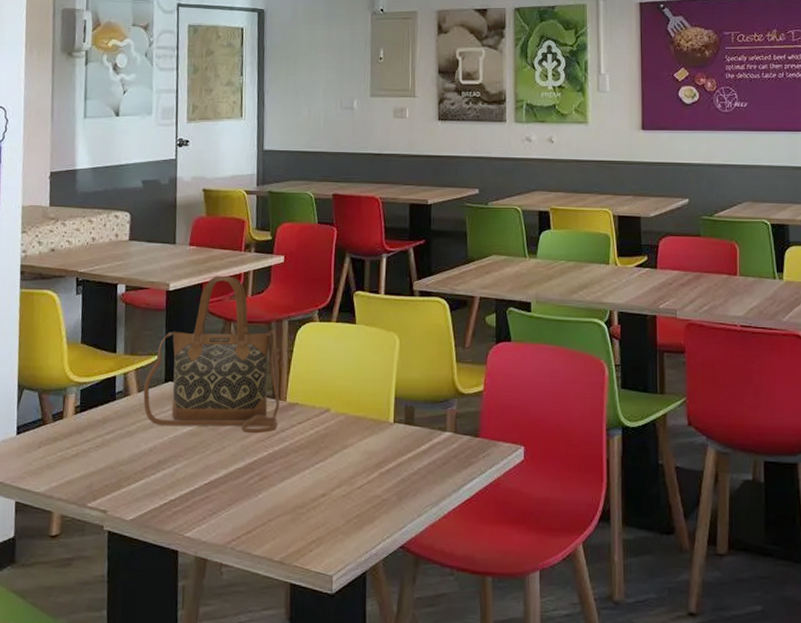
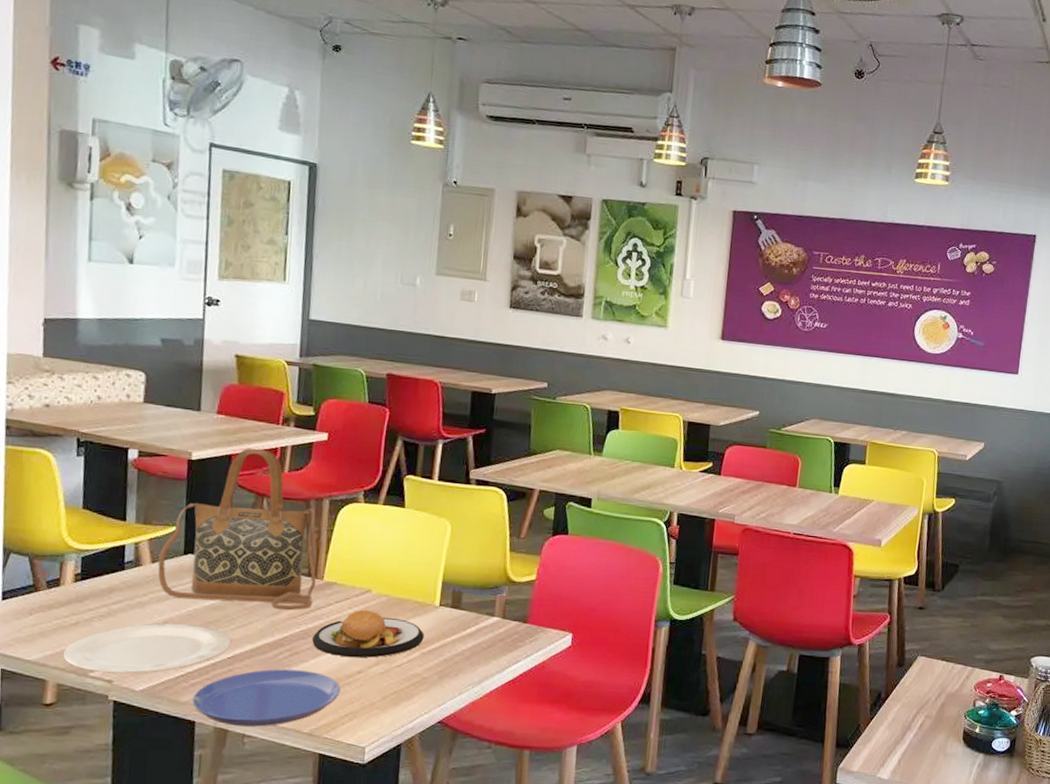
plate: none [65,451,207,504] -> present [62,623,231,674]
plate: none [175,494,307,555] -> present [192,669,340,727]
burger: none [279,430,382,481] -> present [312,610,425,658]

